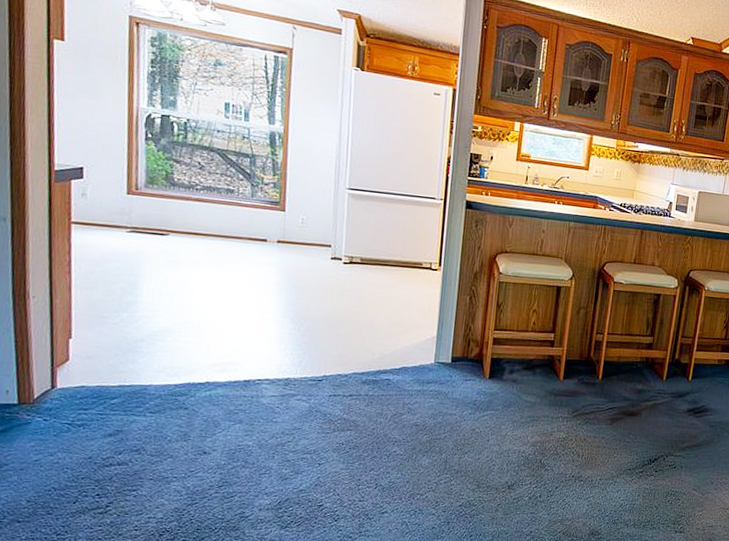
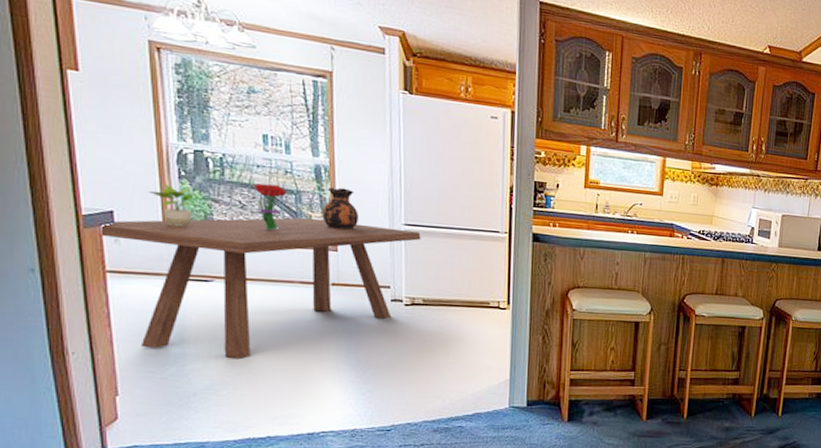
dining table: none [68,176,363,308] -> present [99,217,421,358]
potted plant: none [116,143,158,185] -> present [148,183,194,228]
bouquet: none [212,147,243,191] -> present [253,183,287,231]
ceramic jug: none [273,152,307,192] -> present [322,187,358,230]

